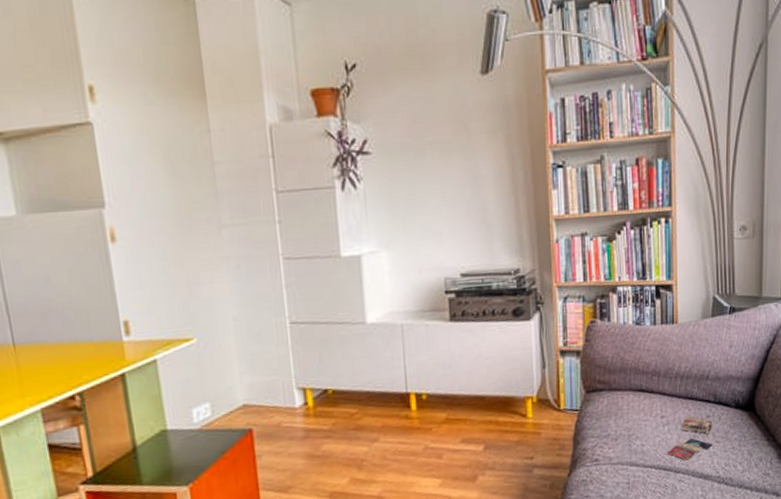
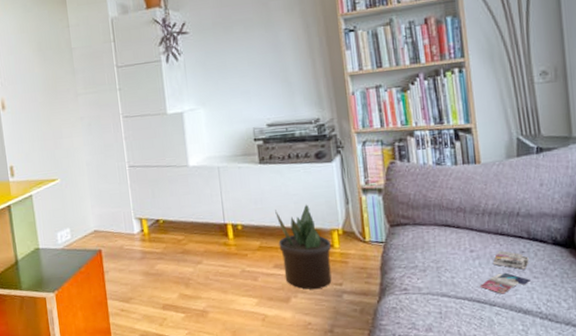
planter: none [465,369,524,466] -> present [275,204,332,289]

